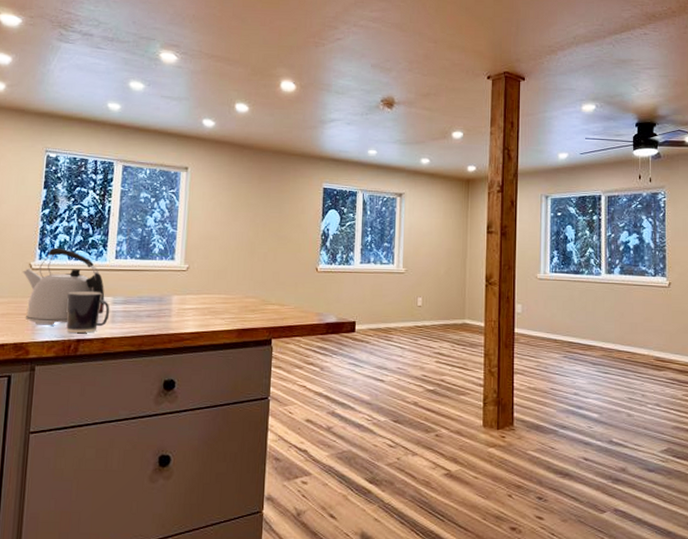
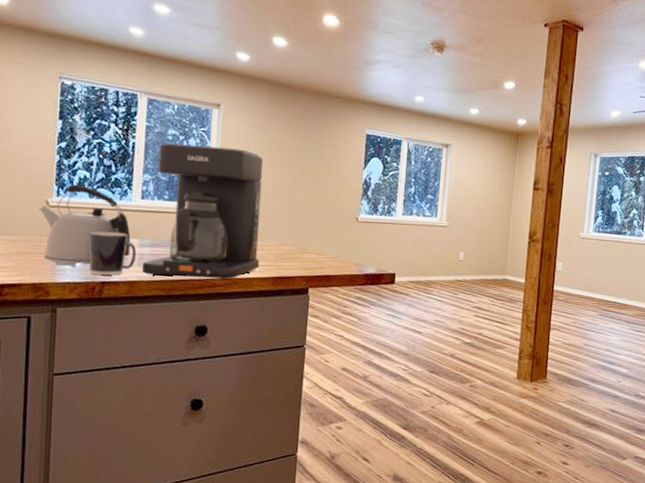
coffee maker: none [115,205,228,334] -> present [142,143,264,280]

